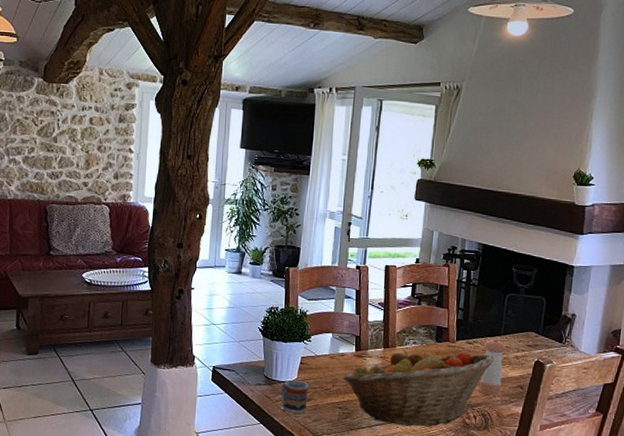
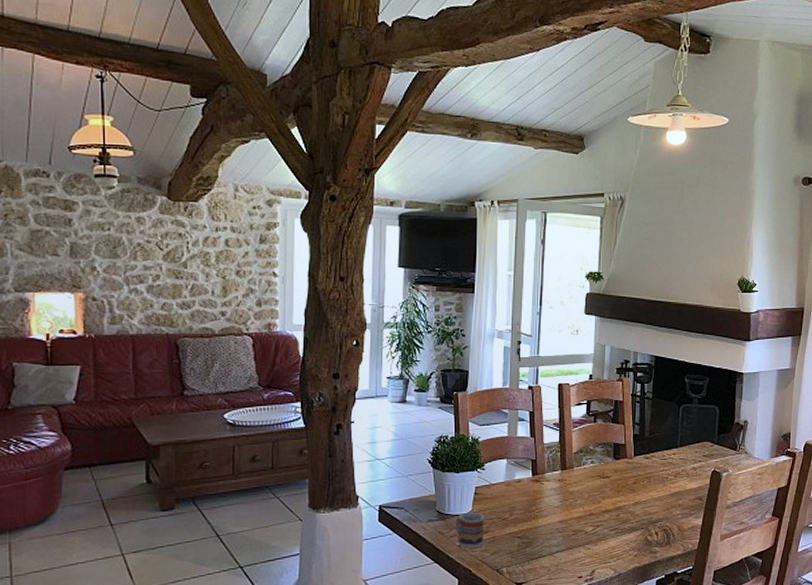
fruit basket: present [342,349,495,426] -> none [520,466,673,550]
pepper shaker: present [478,338,506,396] -> none [659,451,683,510]

